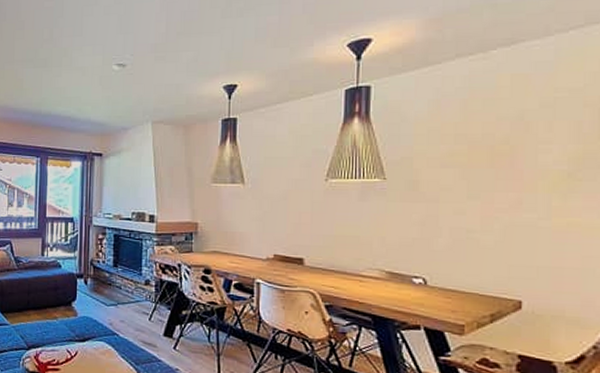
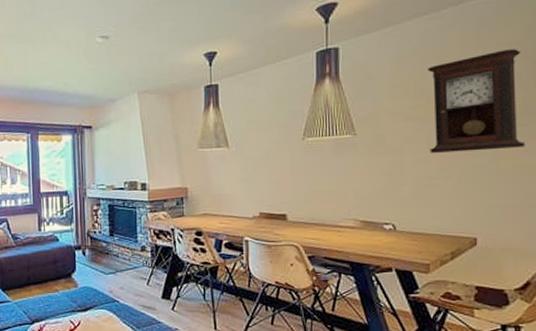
pendulum clock: none [470,96,586,205] -> present [428,49,526,153]

